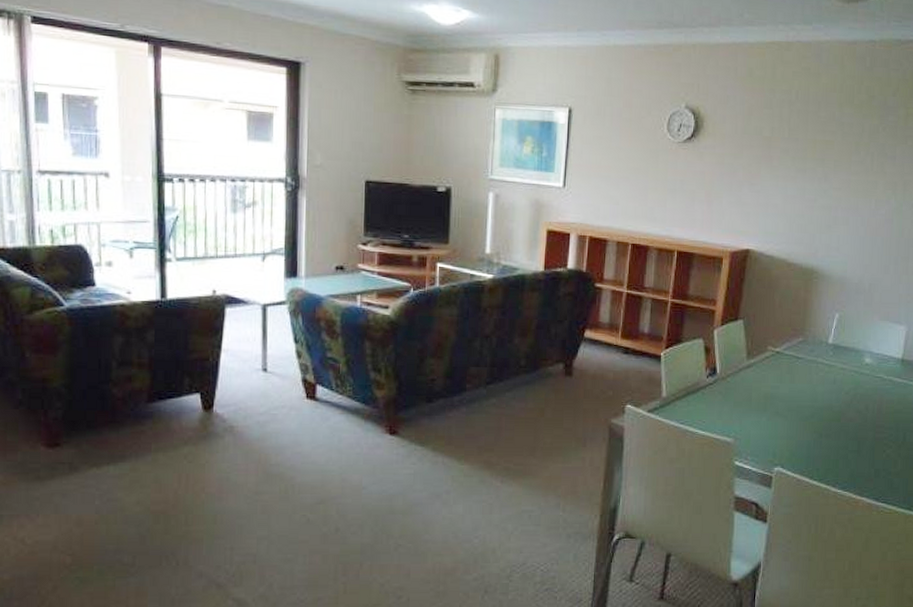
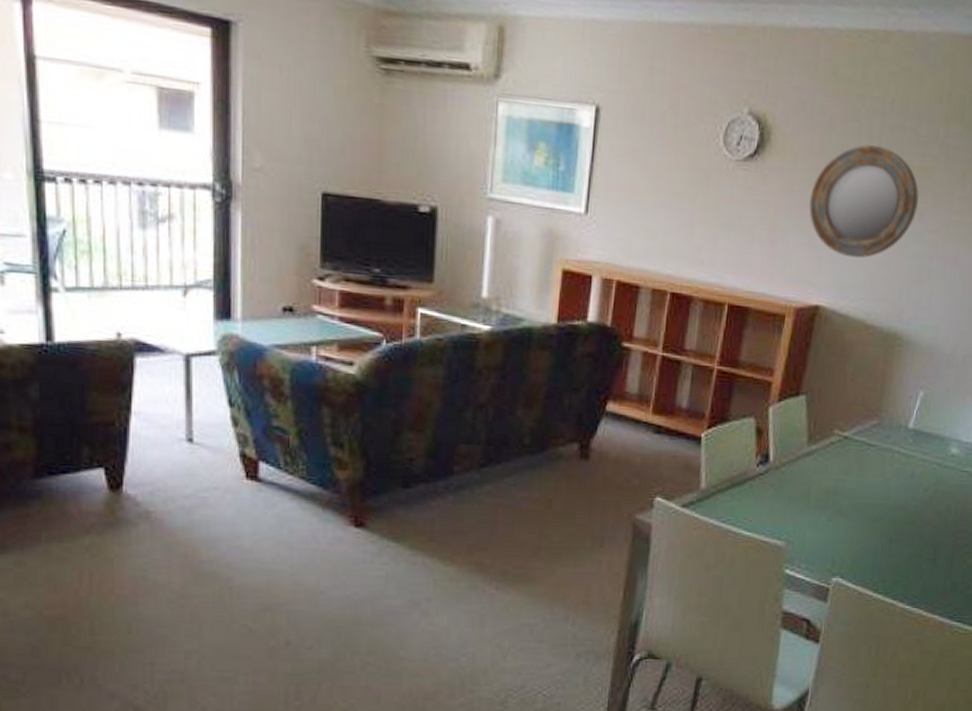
home mirror: none [737,126,823,212] -> present [809,145,919,258]

